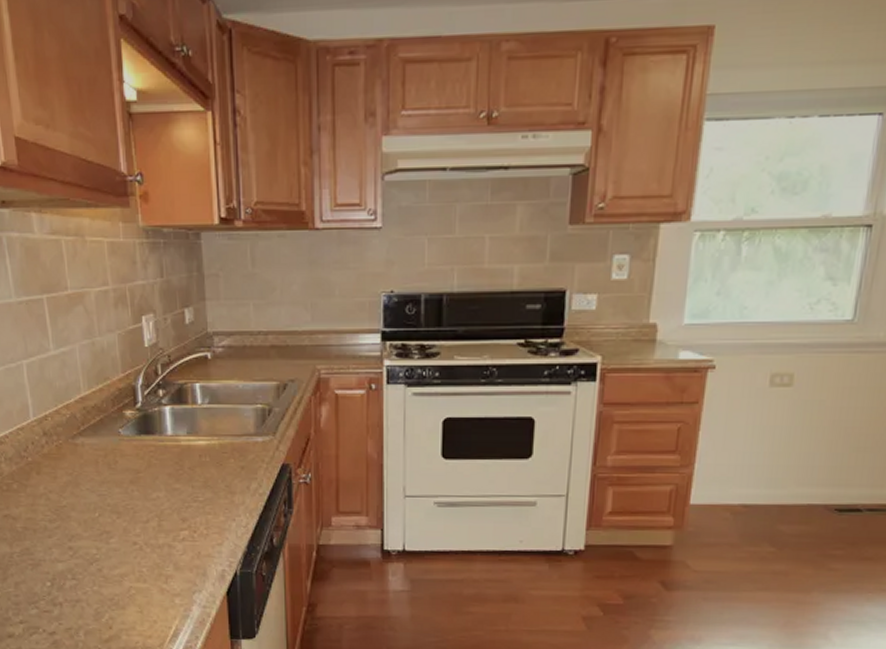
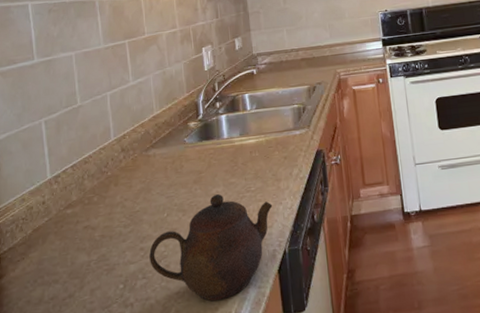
teapot: none [79,500,224,614] -> present [149,194,273,301]

